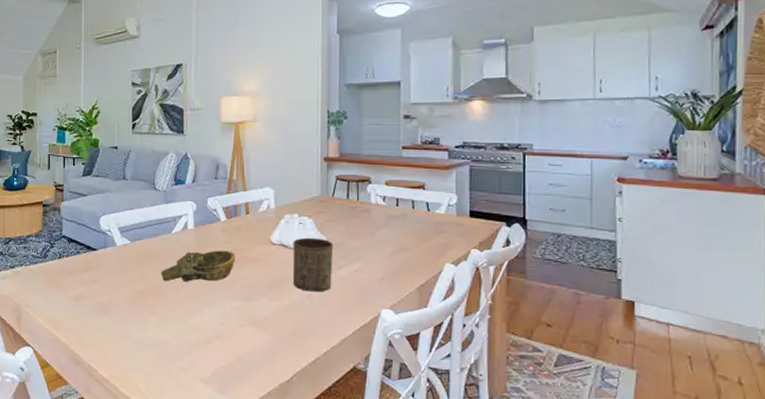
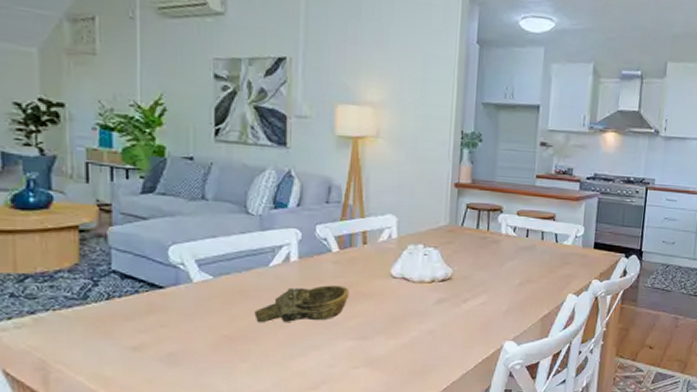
cup: present [292,237,334,292] -> none [413,270,460,327]

